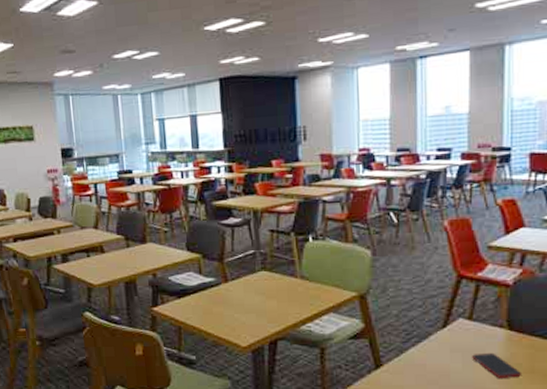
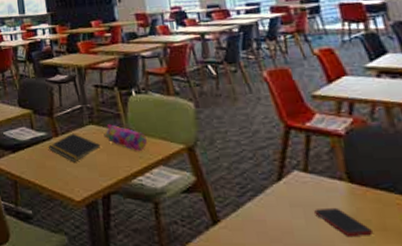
notepad: none [217,279,271,309] -> present [49,133,100,163]
pencil case: none [276,269,319,298] -> present [104,123,147,151]

